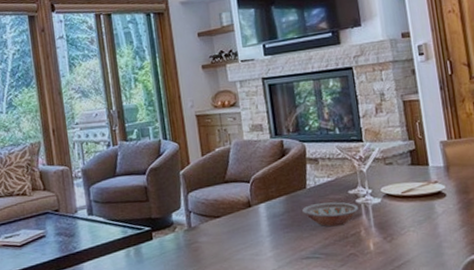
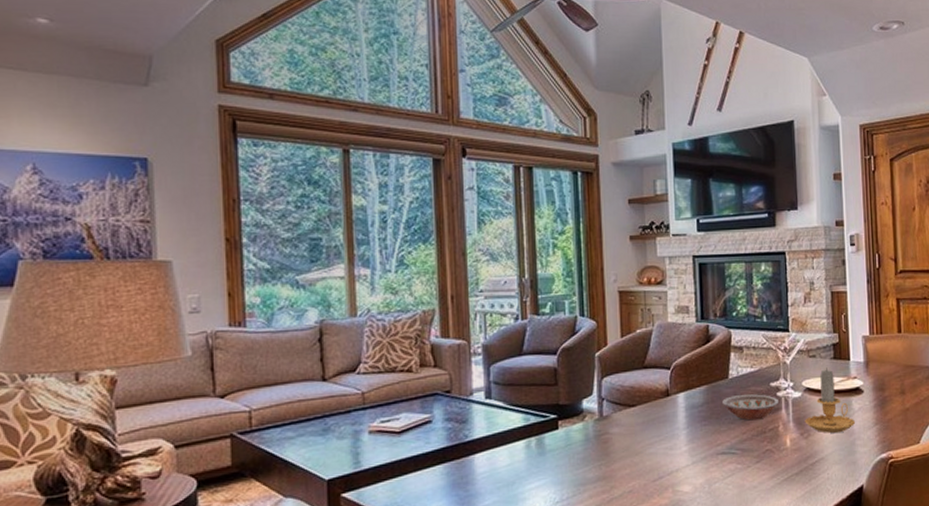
candle: none [387,174,441,237] -> present [805,367,856,433]

